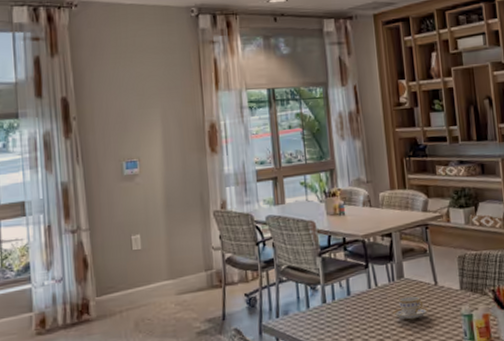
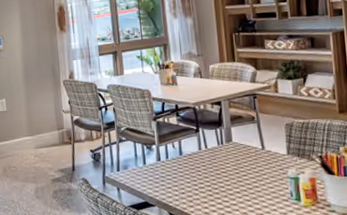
teacup: present [392,295,429,320] -> none [221,158,256,179]

